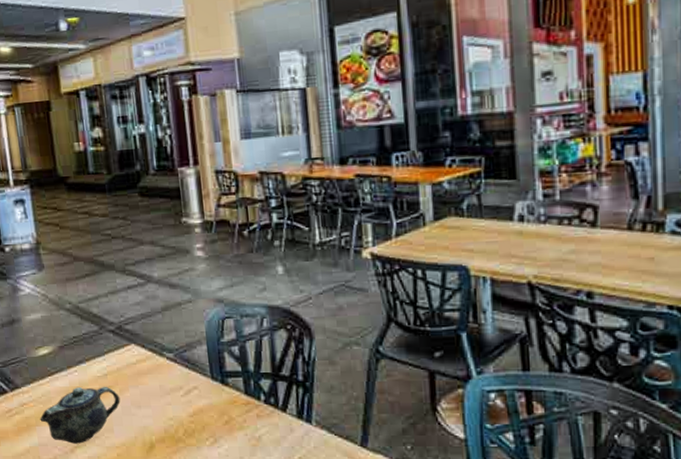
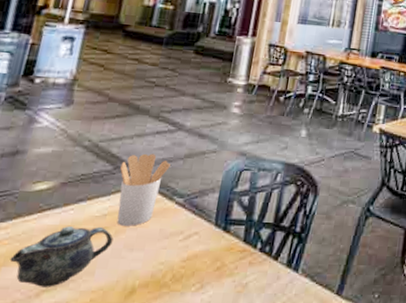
utensil holder: none [105,310,151,384] -> present [117,153,171,226]

